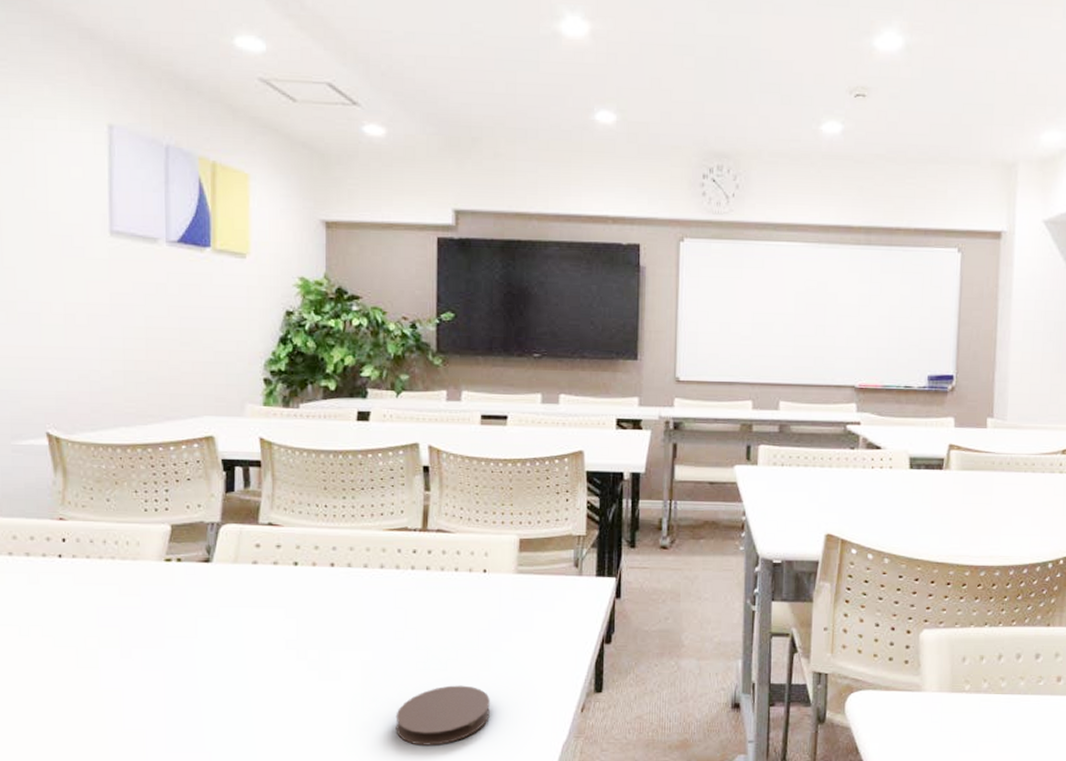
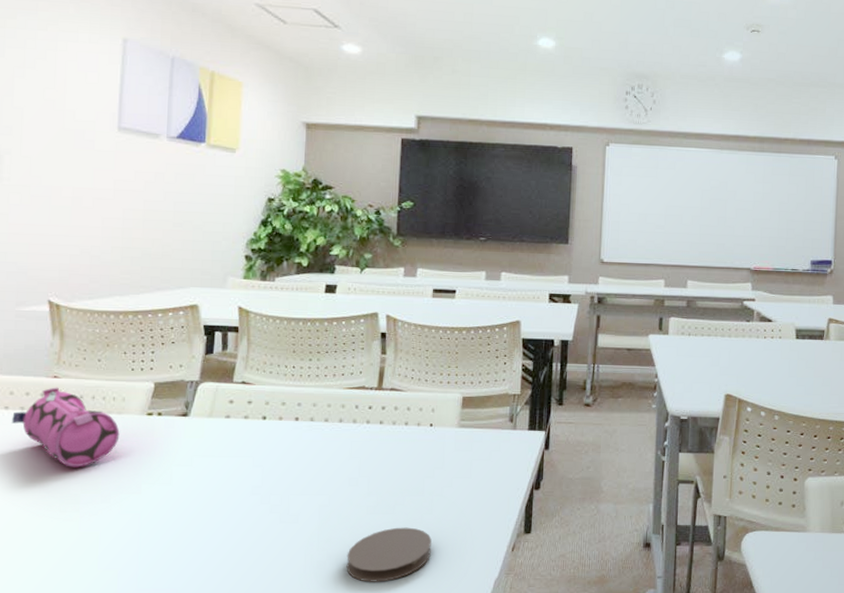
pencil case: none [17,530,137,619] -> present [12,387,120,468]

